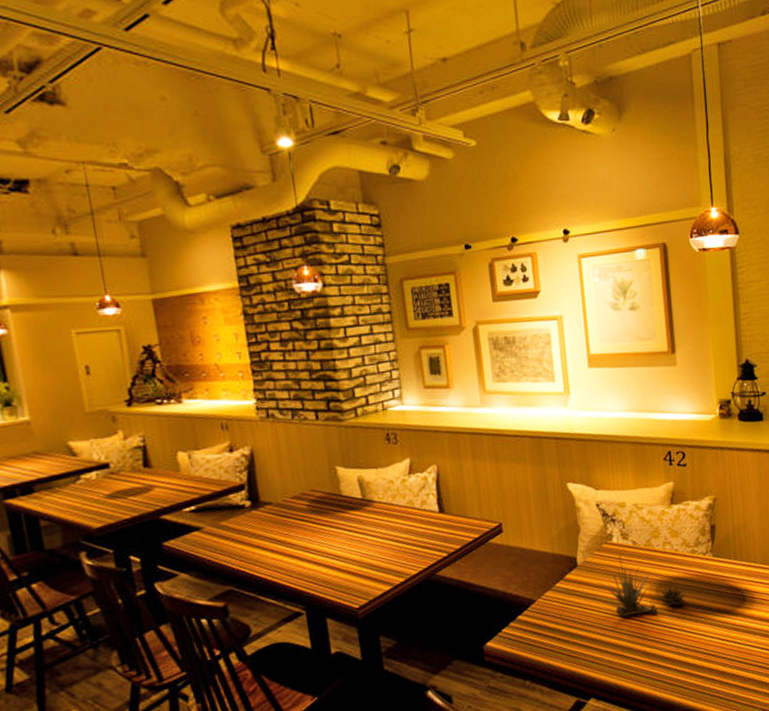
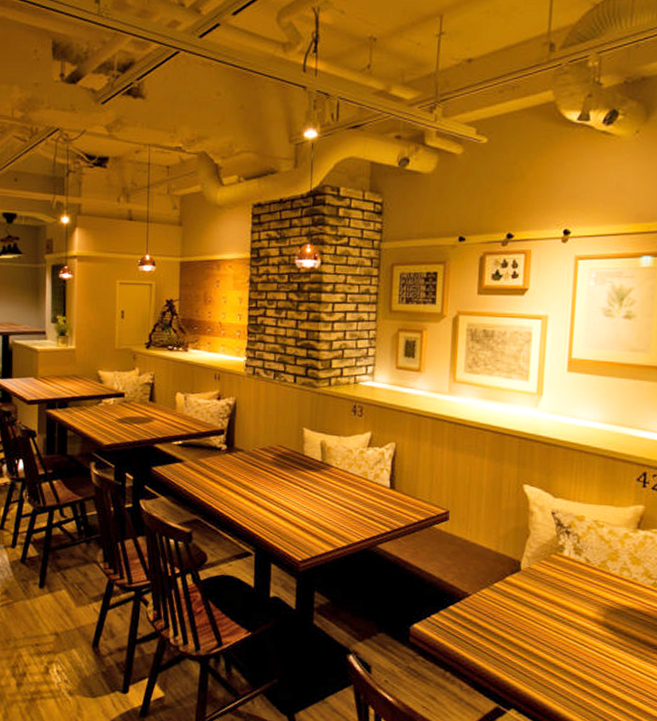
succulent plant: present [598,554,686,617] -> none [540,568,639,640]

